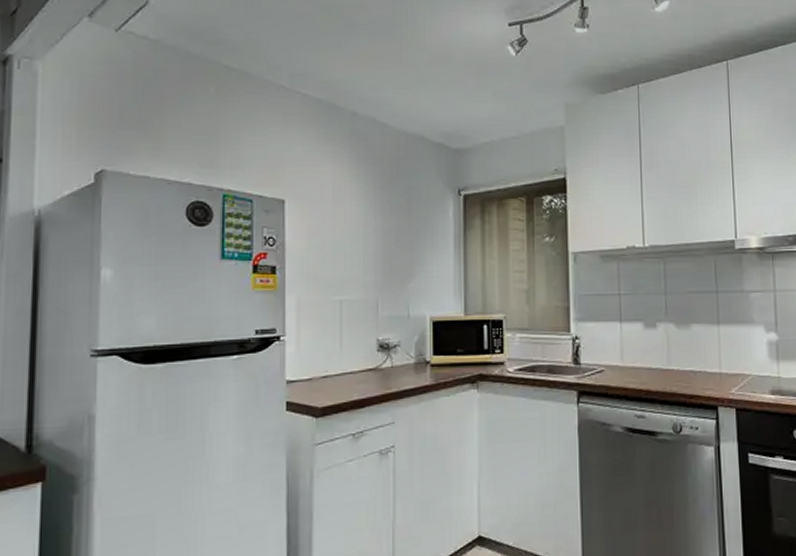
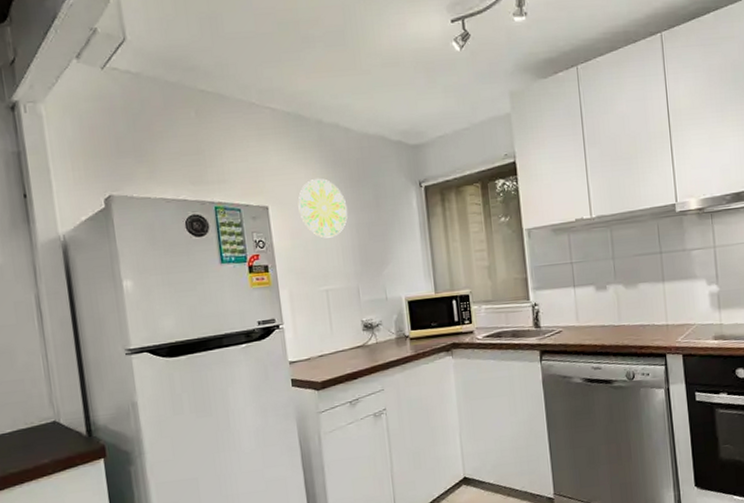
decorative plate: none [319,174,375,242] -> present [298,178,348,238]

